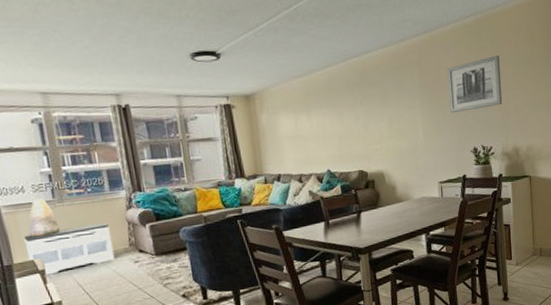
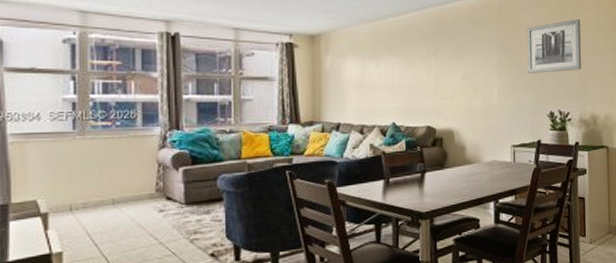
bench: present [23,222,115,277] -> none [29,162,137,221]
decorative urn: present [28,198,61,237] -> none [36,129,77,173]

